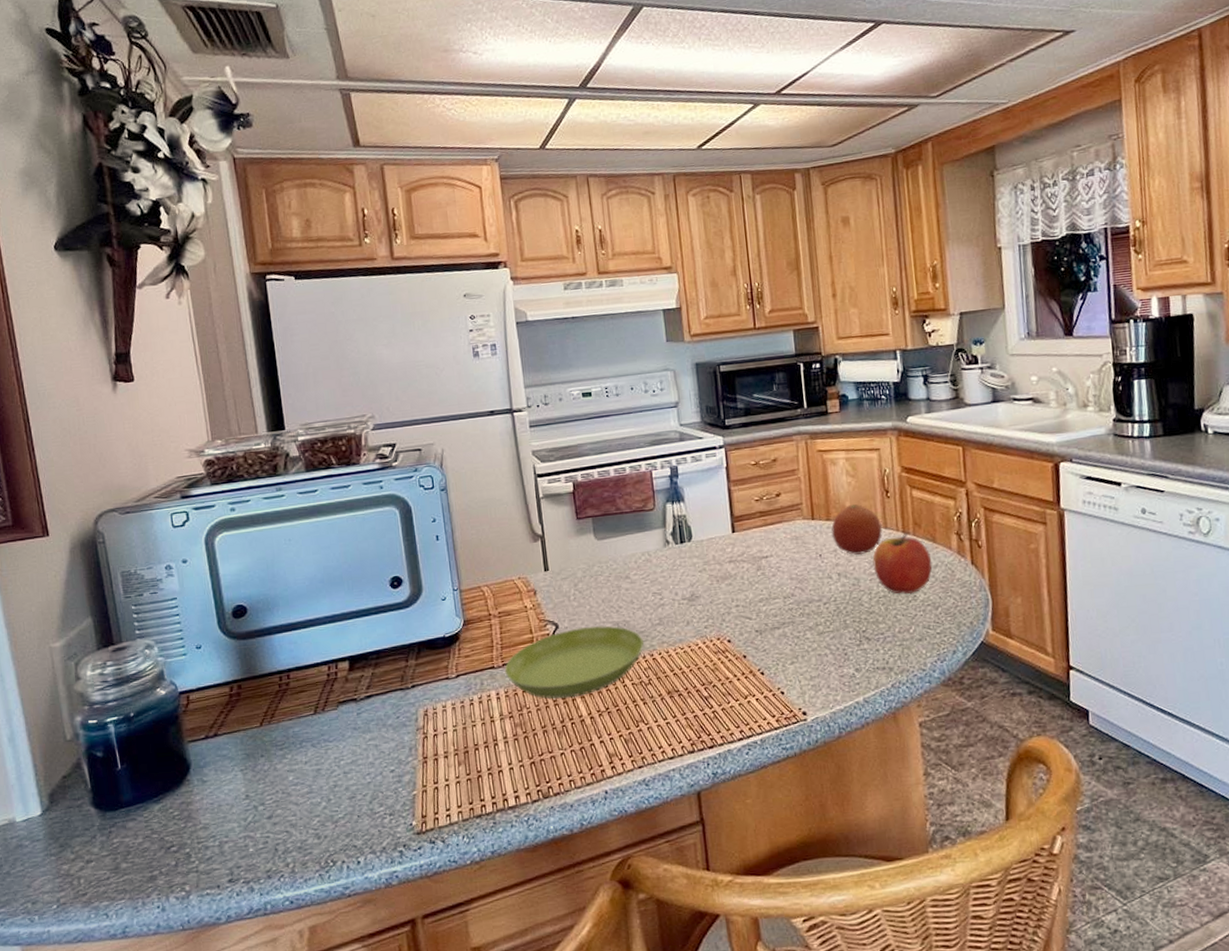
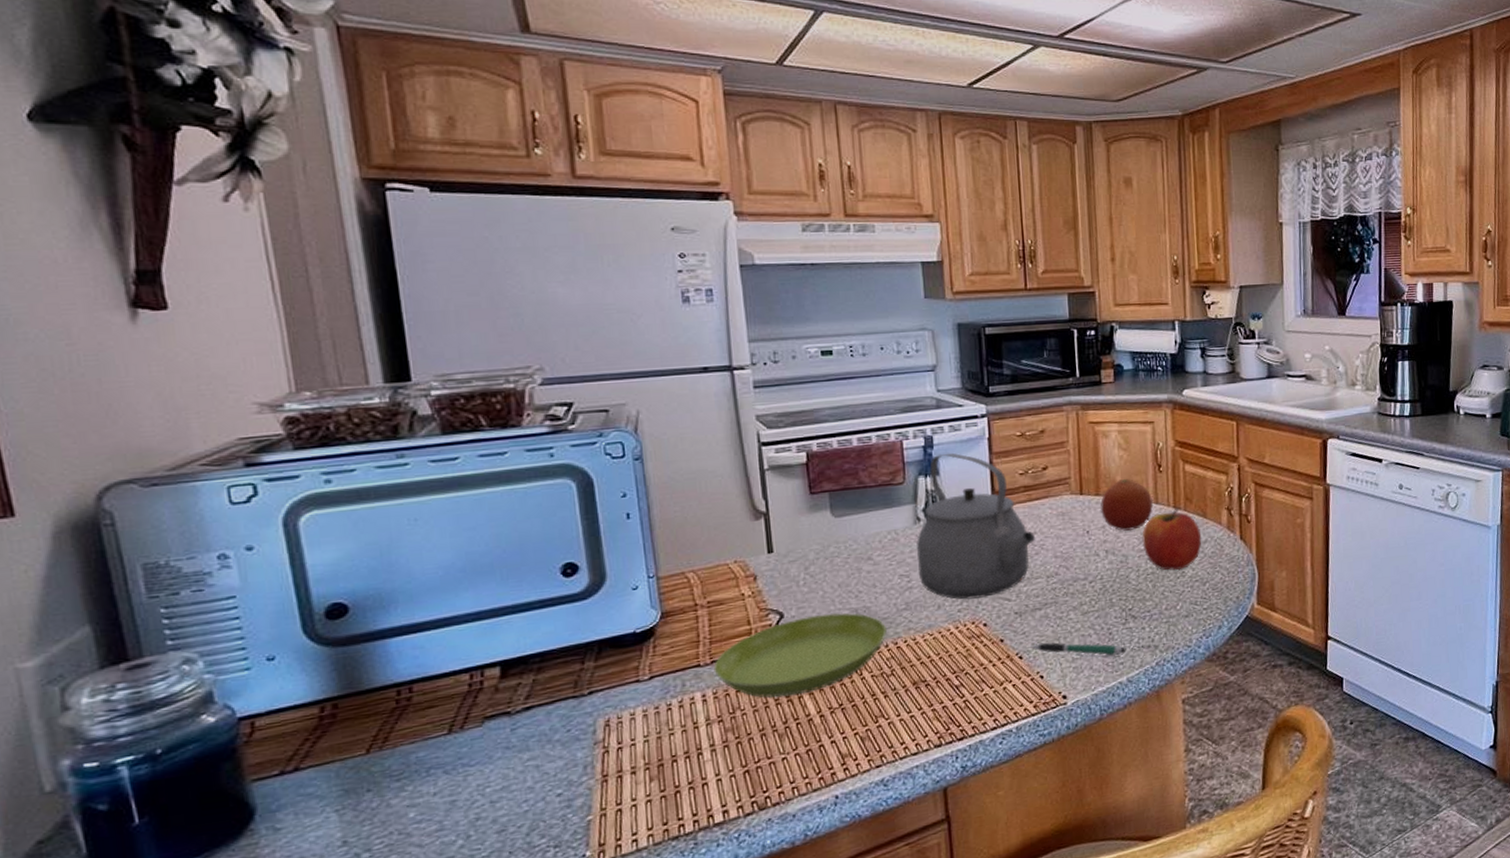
tea kettle: none [666,481,772,617] -> present [916,453,1035,600]
pen: none [771,660,862,678] -> present [1031,642,1127,658]

